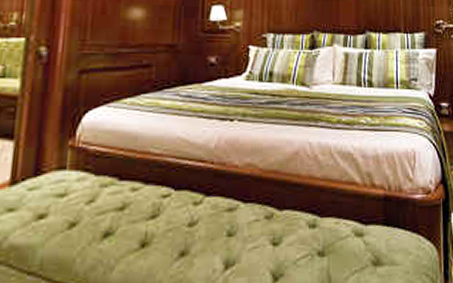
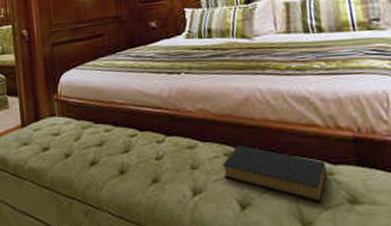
hardback book: none [261,205,358,267] -> present [222,145,328,202]

